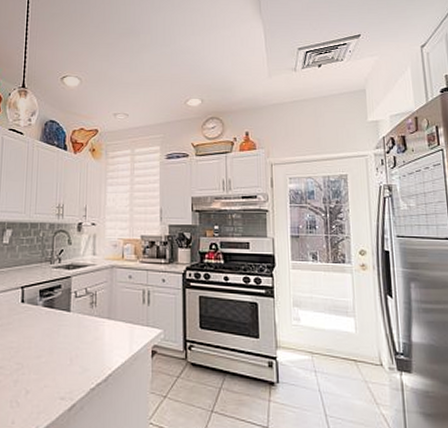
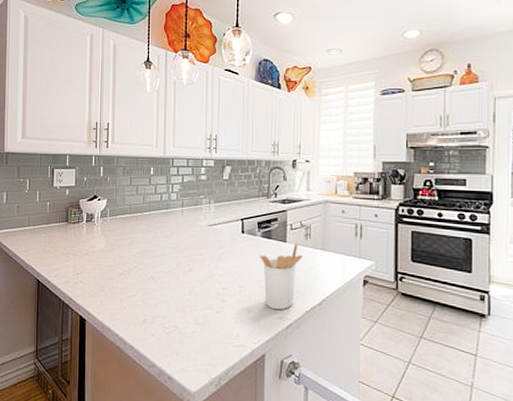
utensil holder: none [40,312,87,389] -> present [260,243,302,310]

